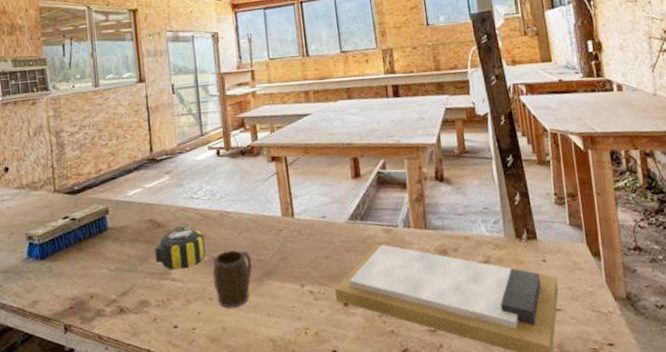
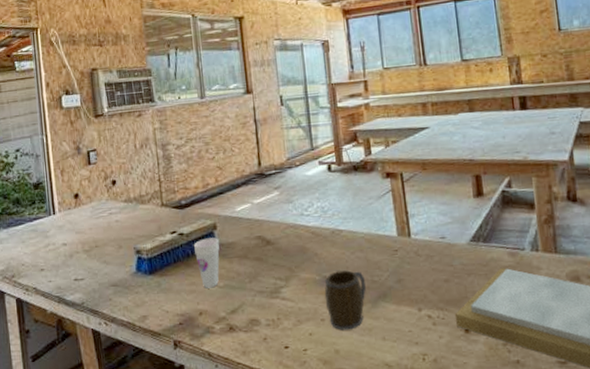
cup: none [85,222,111,272] -> present [193,237,220,288]
tape measure: present [154,221,206,270] -> none [264,239,317,289]

